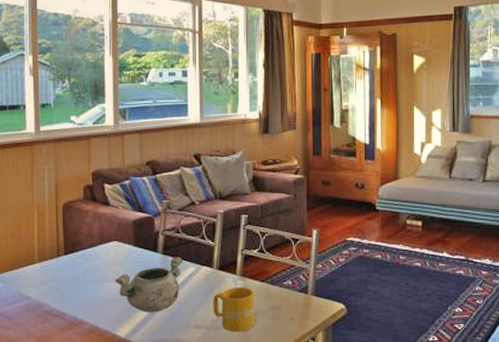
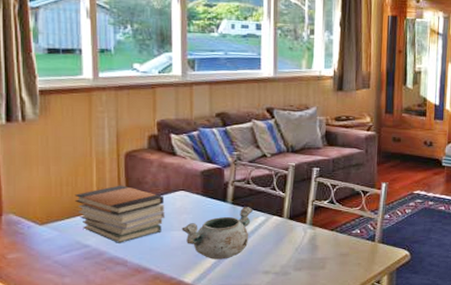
book stack: none [18,236,100,295] -> present [74,185,166,243]
mug: present [213,288,255,332] -> none [282,236,324,277]

